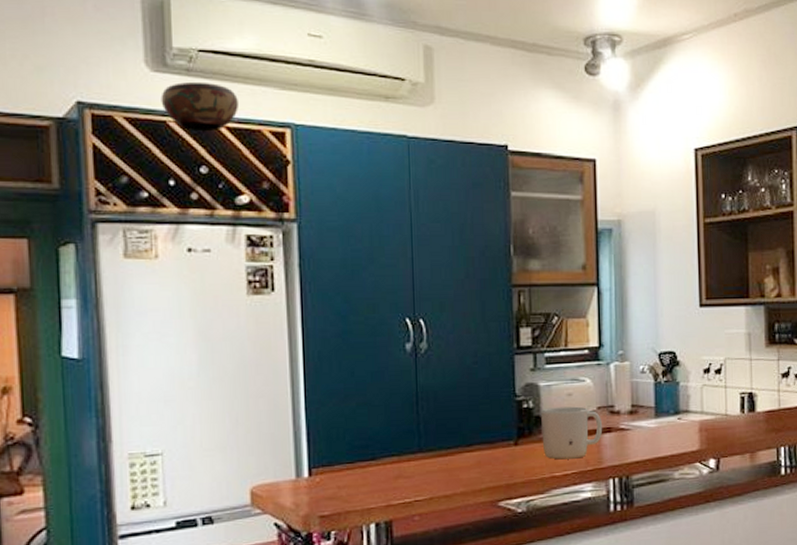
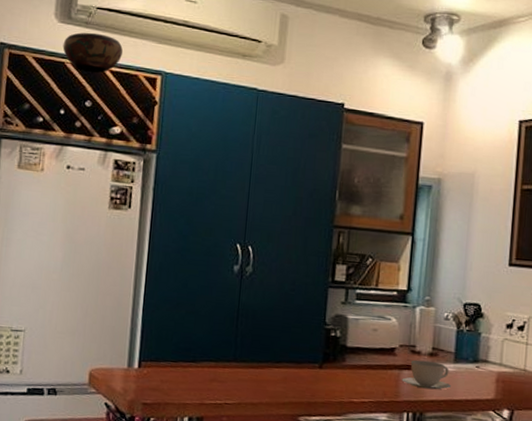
mug: present [540,406,603,460] -> none [344,339,403,389]
teacup: none [603,419,656,450] -> present [402,360,452,390]

